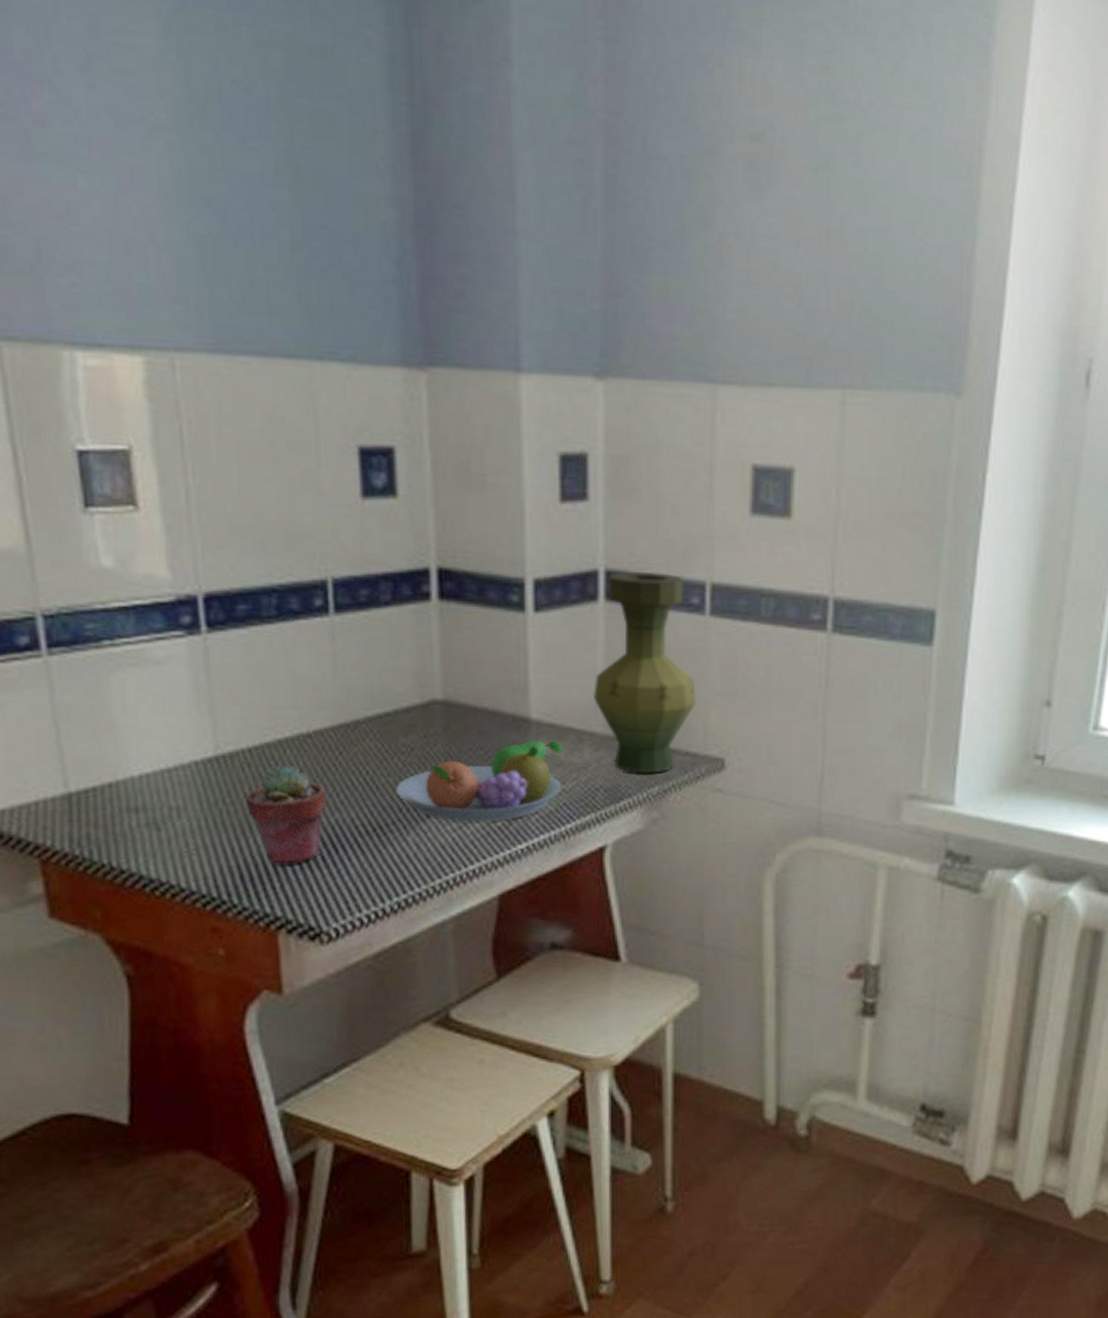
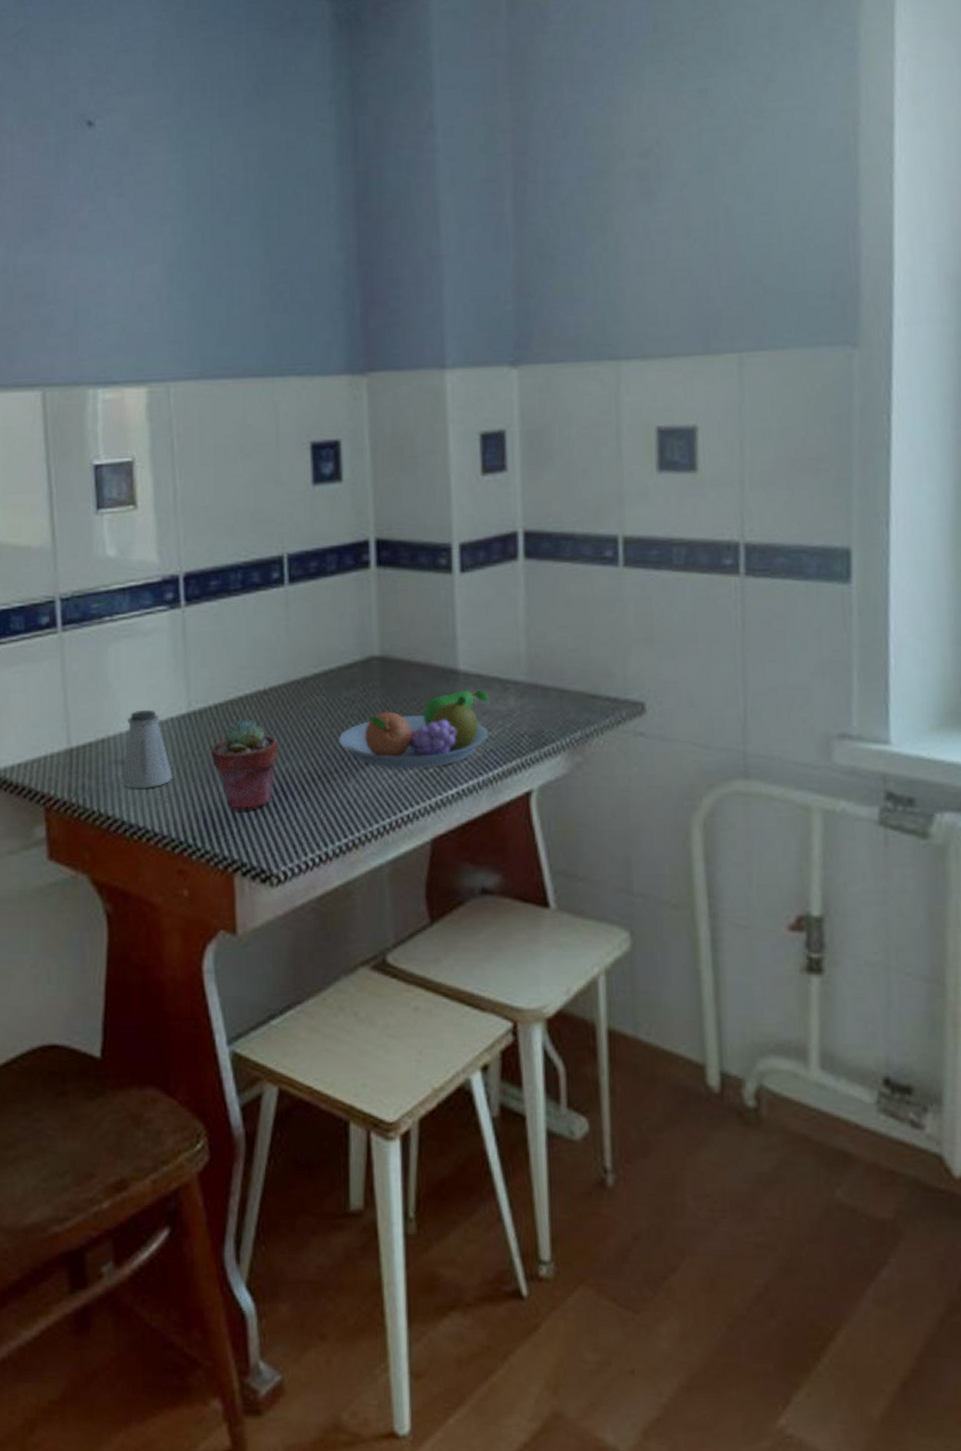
saltshaker: none [136,751,201,840] -> present [122,709,173,789]
vase: present [592,571,697,773] -> none [515,530,615,719]

